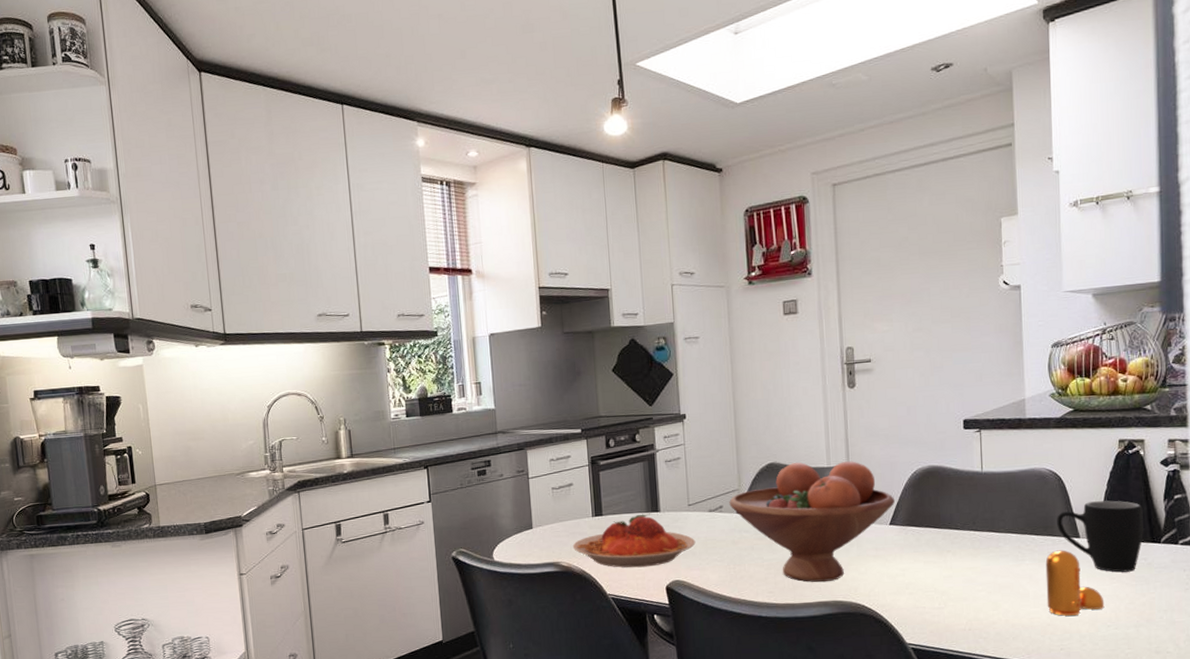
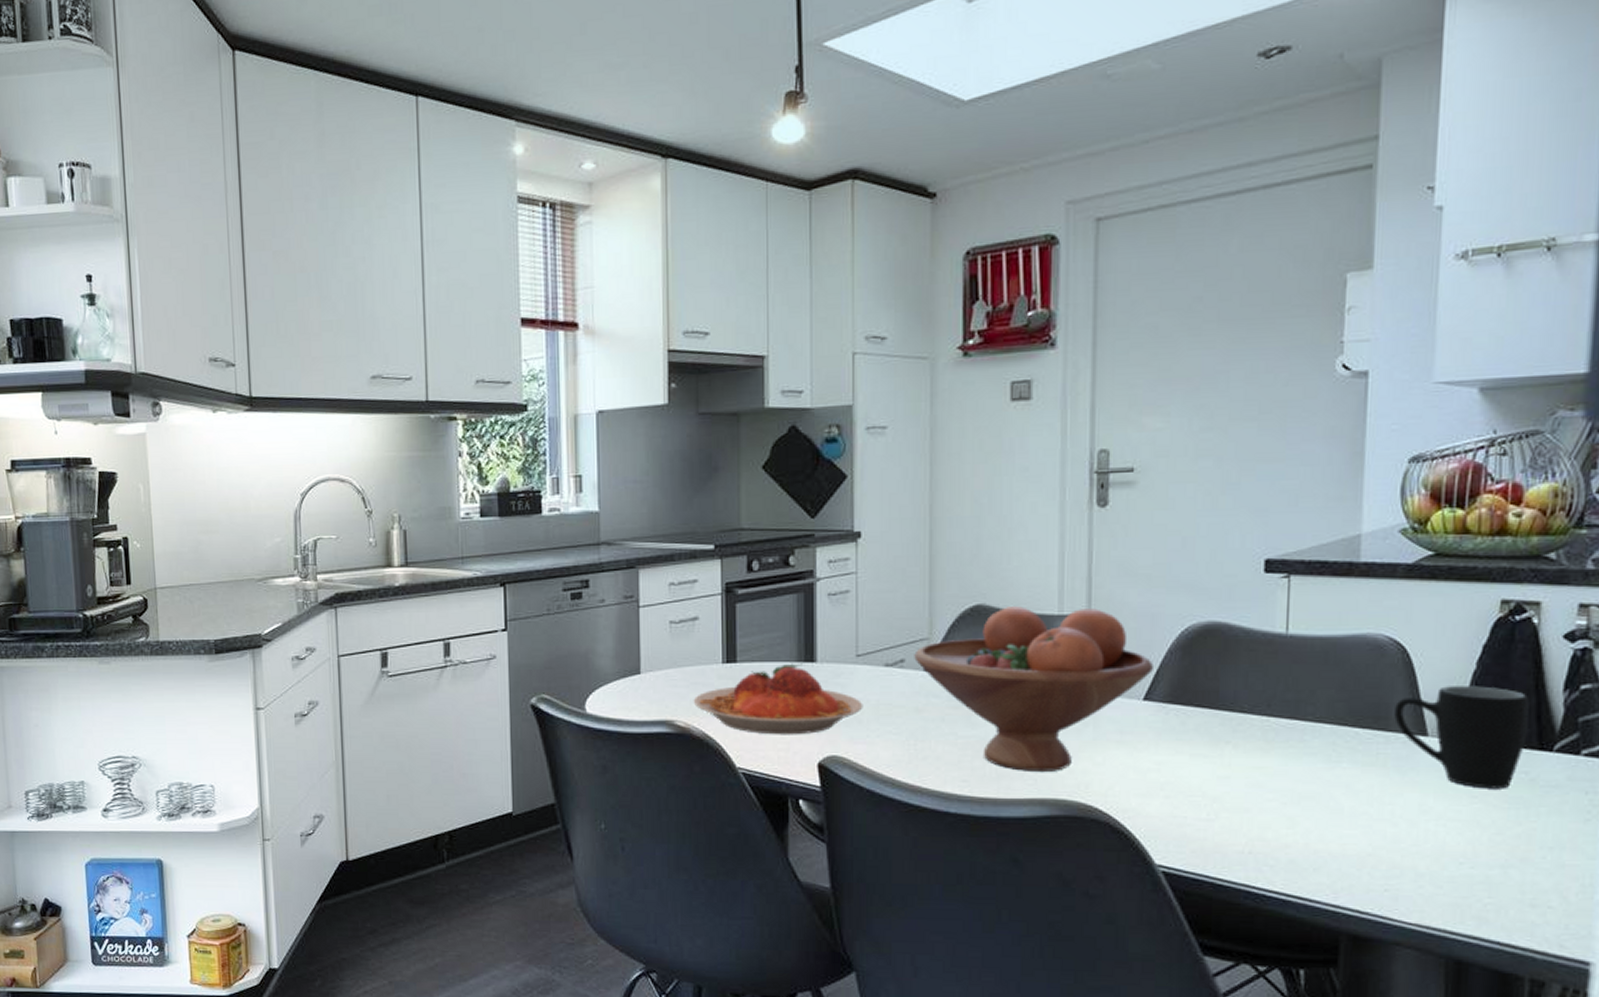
pepper shaker: present [1045,550,1105,616] -> none [1369,751,1458,844]

